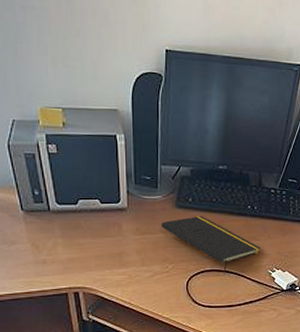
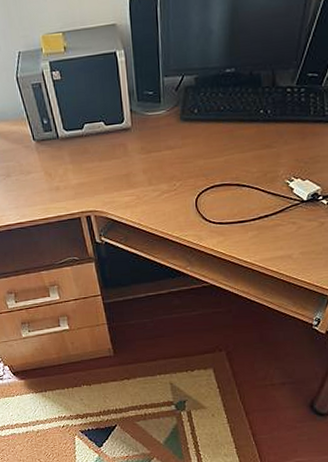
notepad: present [161,216,261,275] -> none [166,127,277,189]

